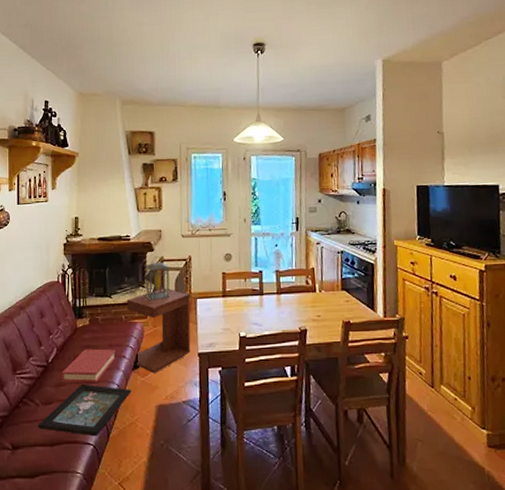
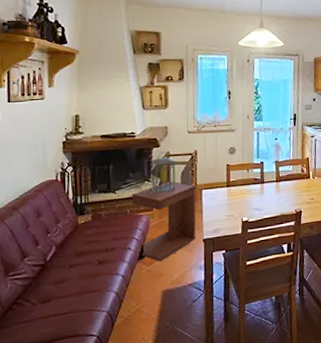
decorative tray: present [37,383,132,437] -> none [34,278,137,328]
hardback book: present [60,349,116,383] -> none [60,242,120,280]

